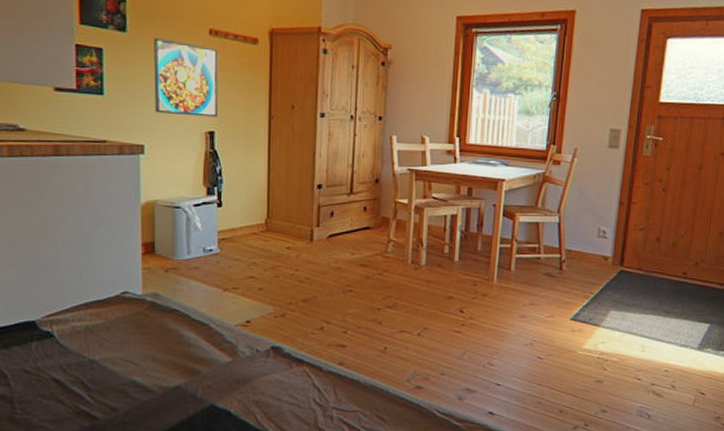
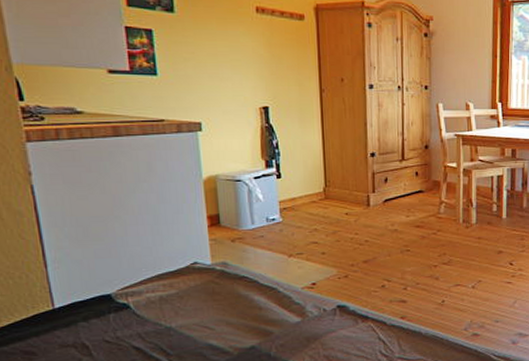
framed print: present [154,38,219,117] -> none [202,17,271,93]

